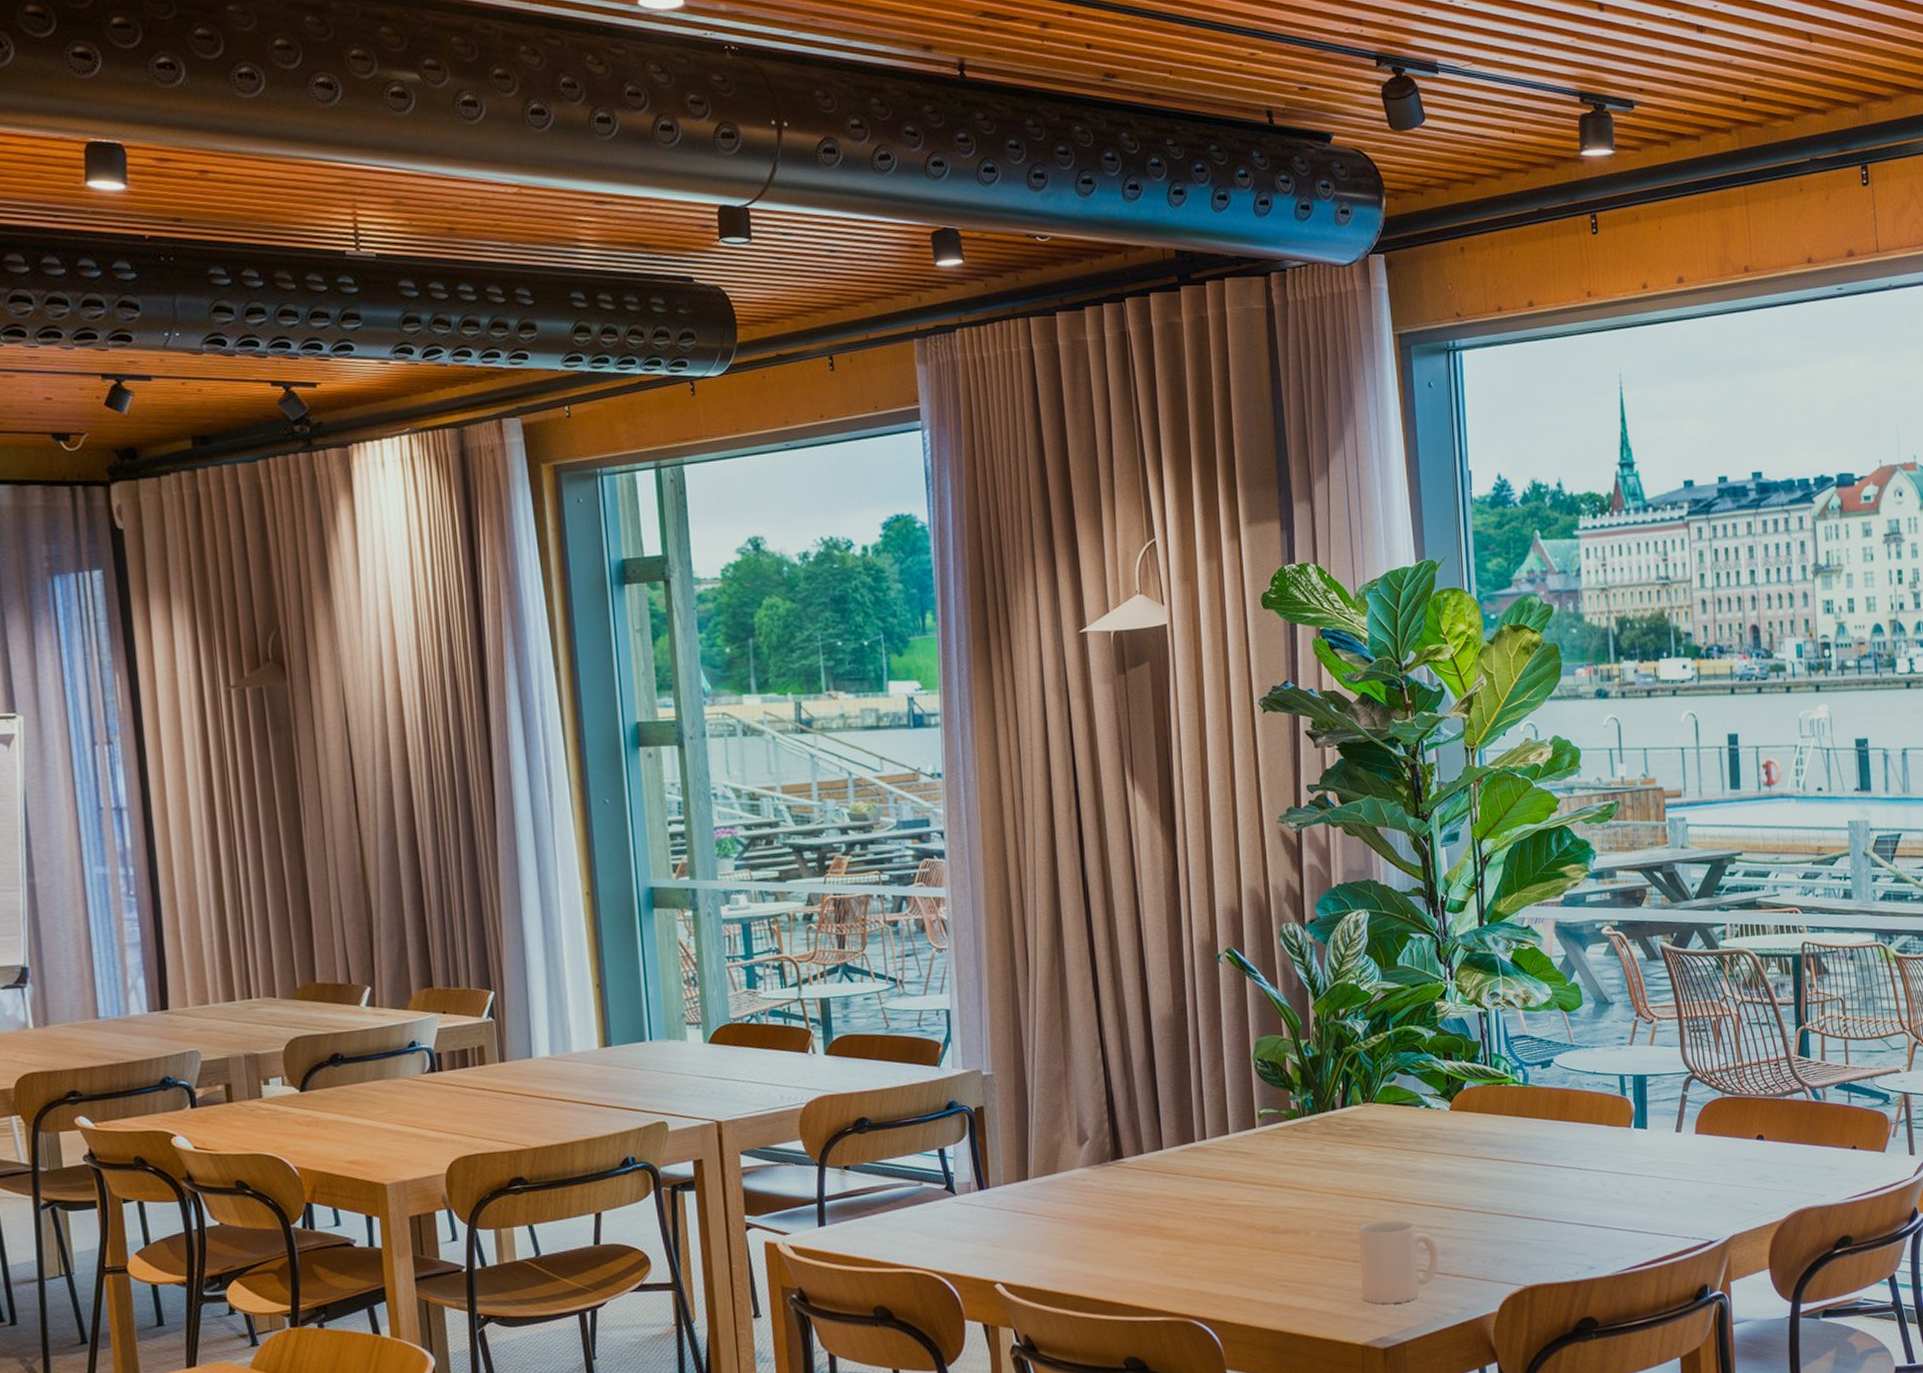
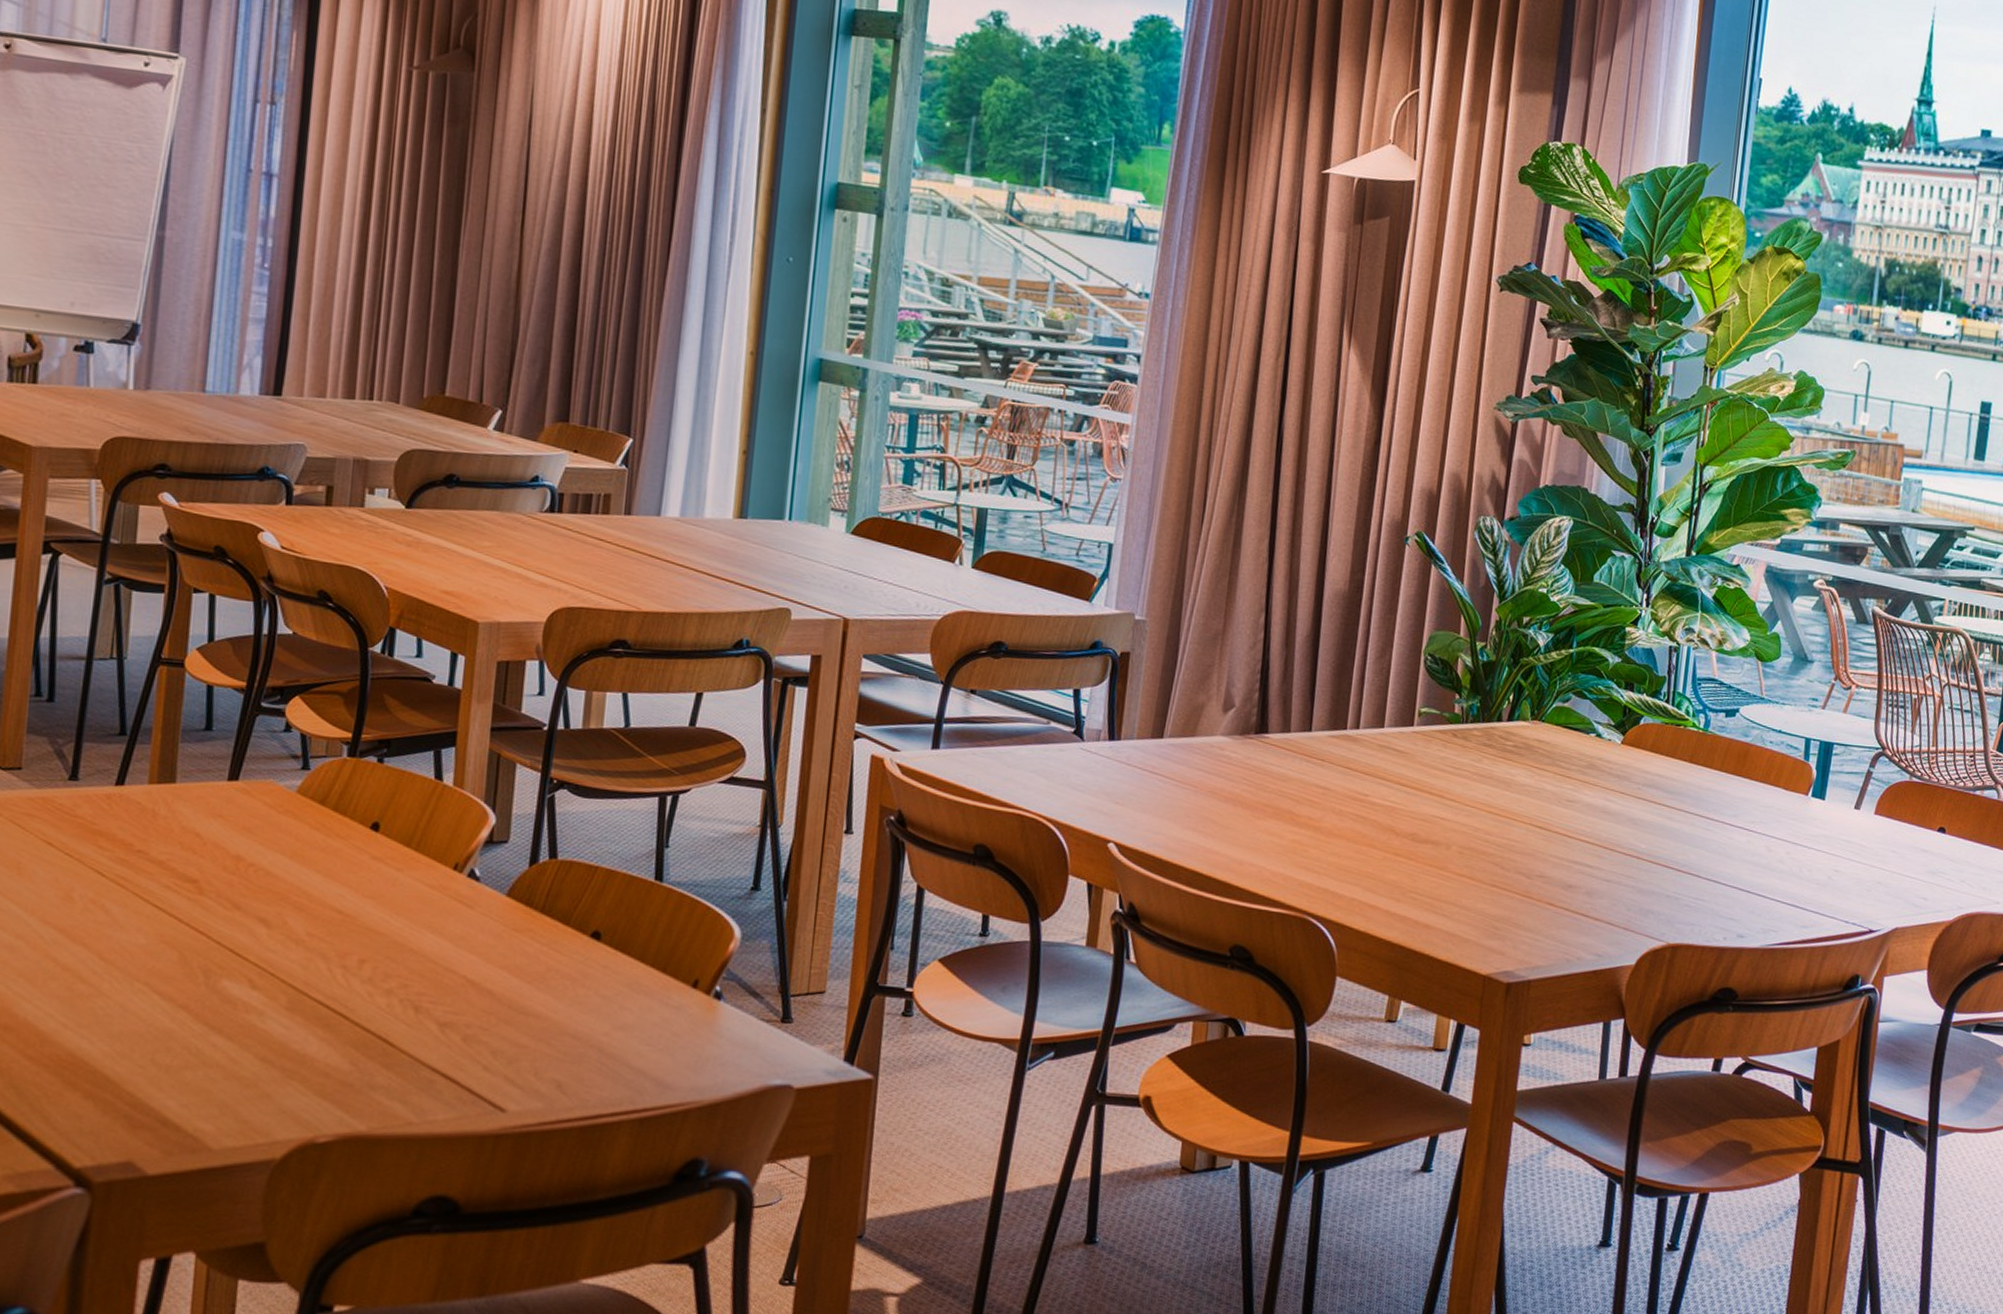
cup: present [1358,1220,1439,1304] -> none [1494,847,1582,938]

